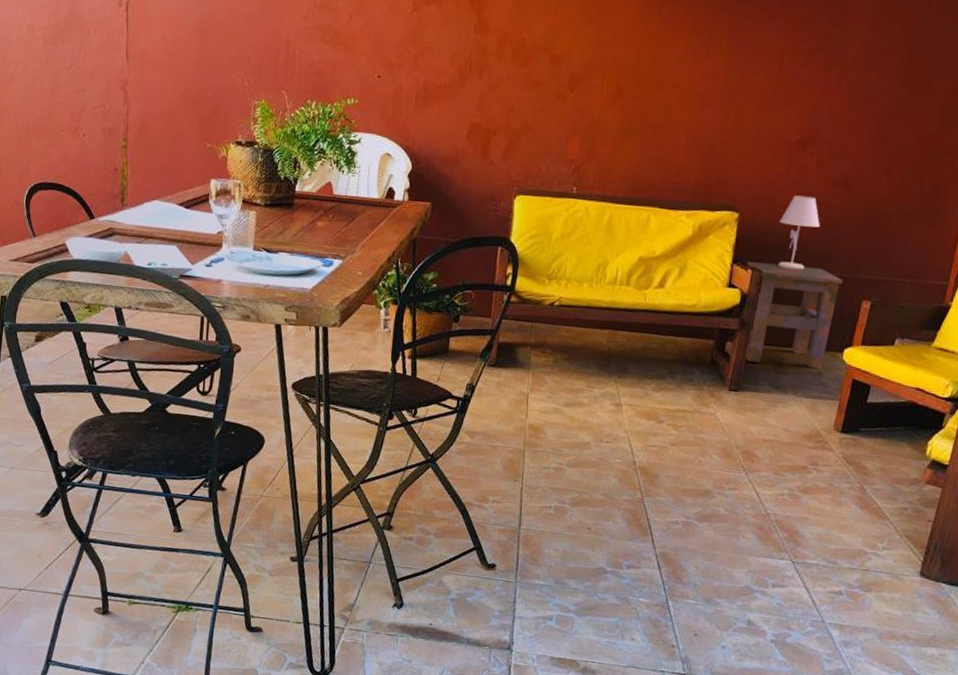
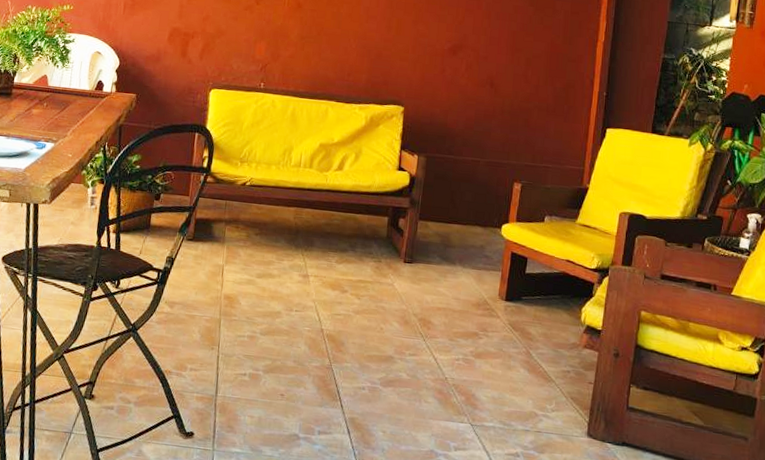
side table: present [744,261,844,369] -> none [413,148,497,243]
table lamp: present [777,195,821,271] -> none [438,93,473,156]

